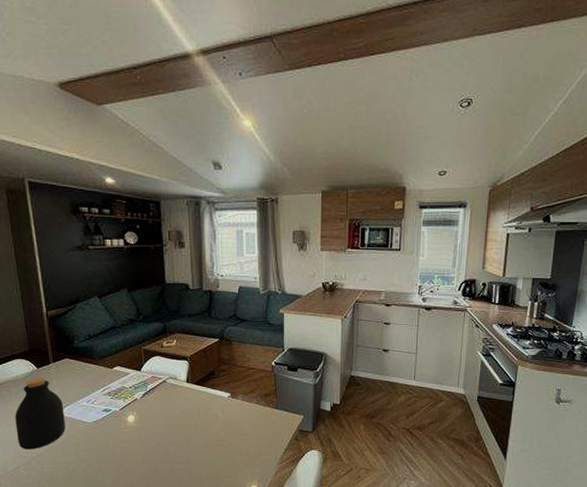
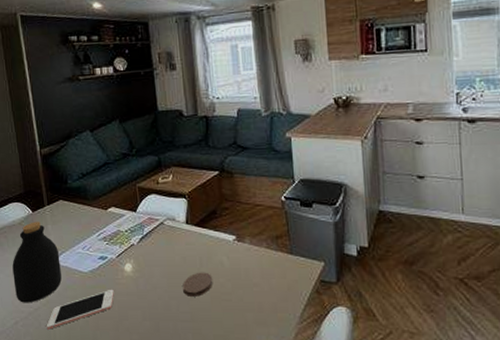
cell phone: none [48,437,116,472] -> present [46,289,114,330]
coaster: none [181,423,208,443] -> present [183,272,213,297]

